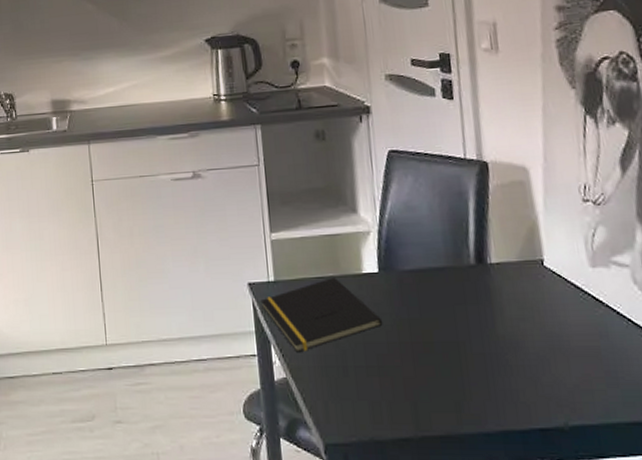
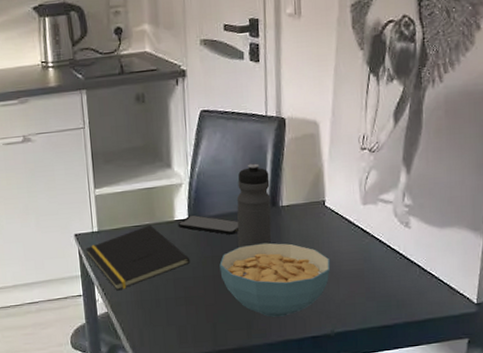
smartphone: none [366,268,440,294] -> present [177,215,239,235]
cereal bowl: none [418,306,557,400] -> present [219,242,331,317]
water bottle: none [435,212,480,312] -> present [236,163,272,249]

